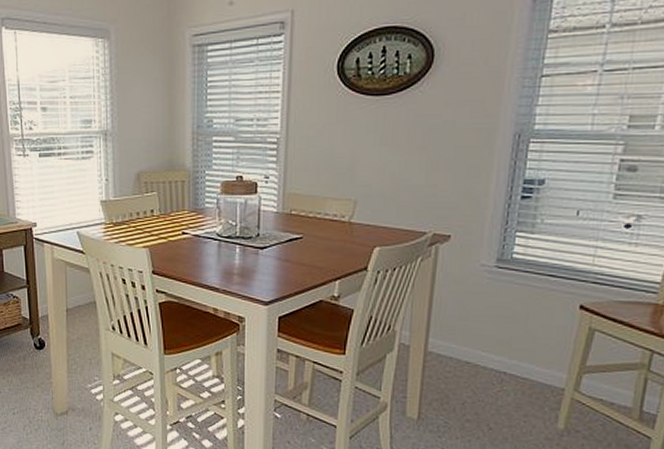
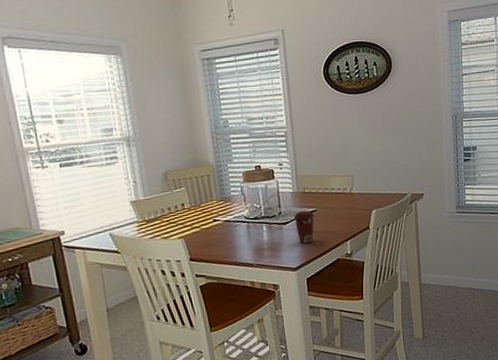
coffee cup: none [274,236,299,276] -> present [294,210,314,244]

